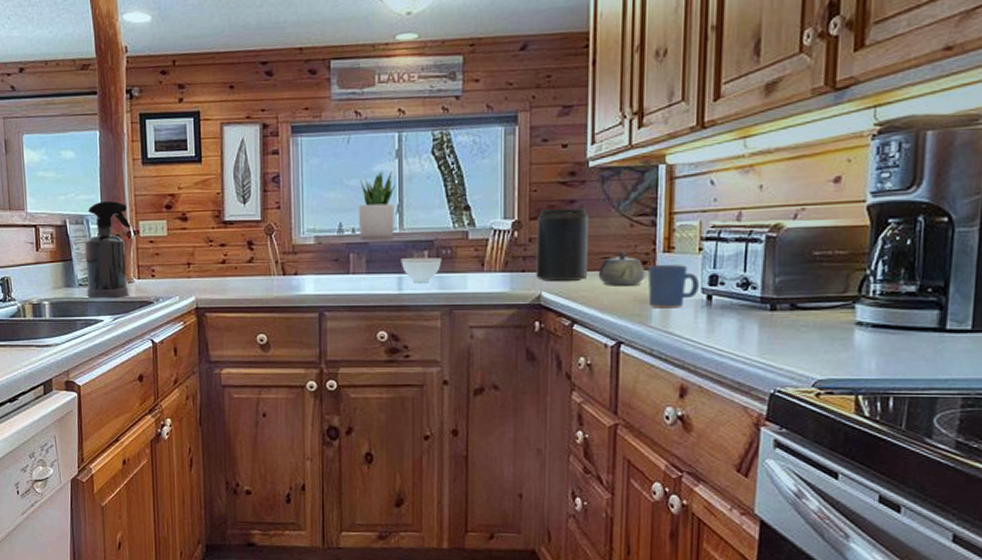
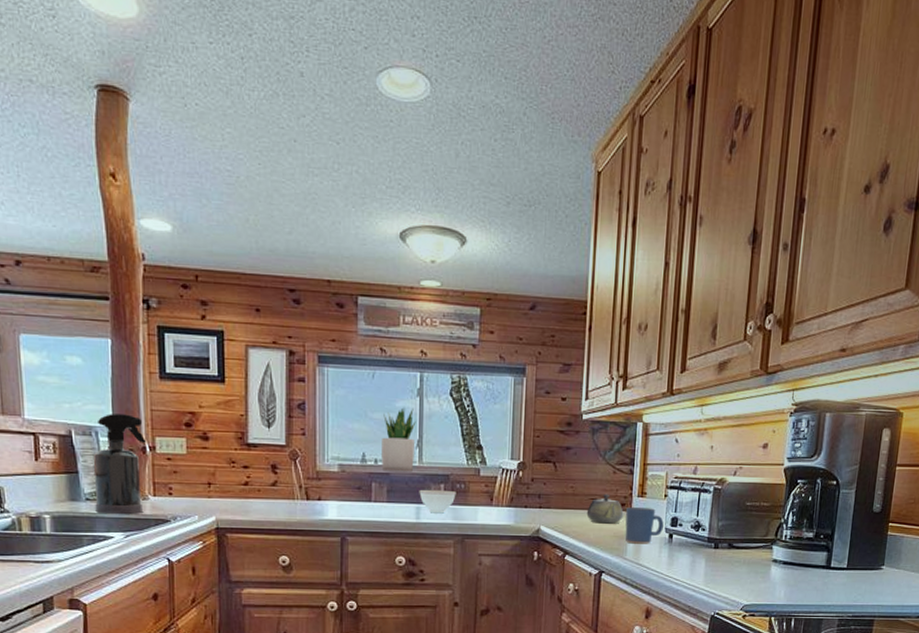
soda can: present [536,208,589,282] -> none [536,454,582,519]

